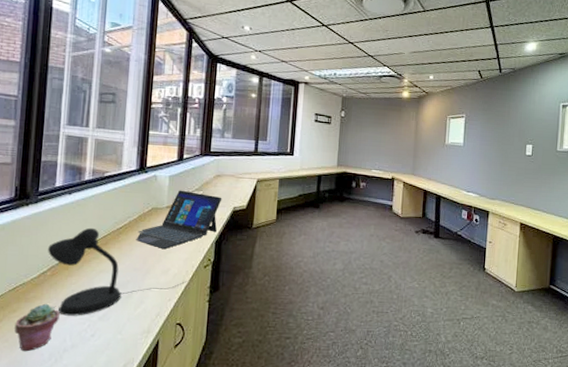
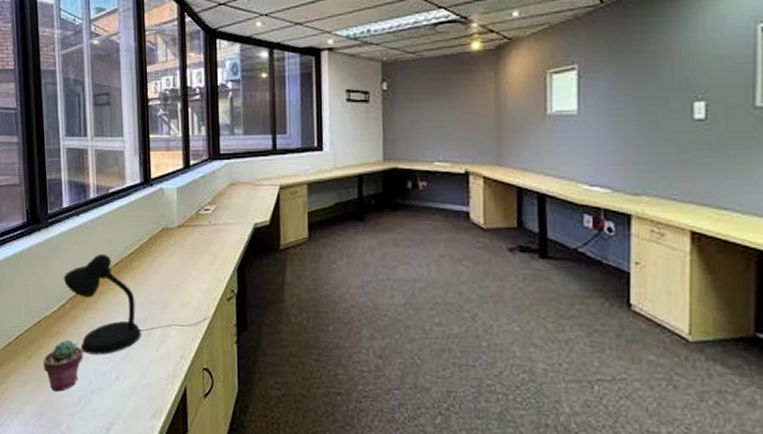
laptop: present [136,190,222,249] -> none [149,205,240,277]

